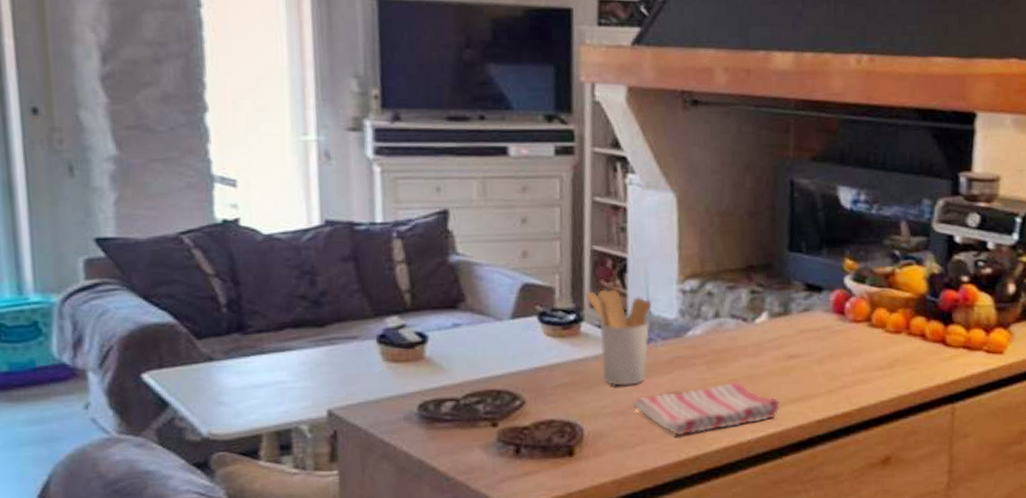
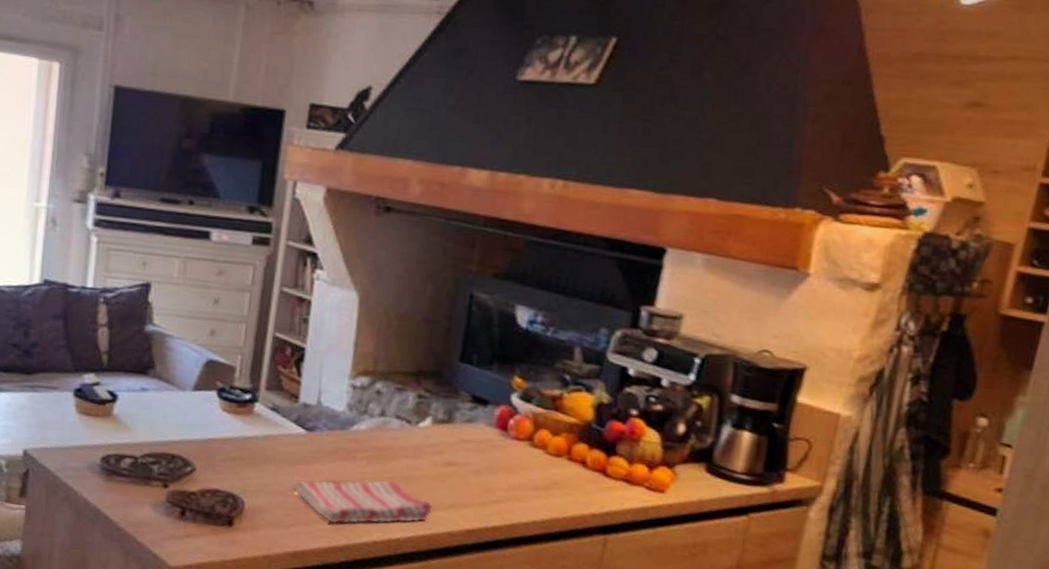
utensil holder: present [586,289,652,386] -> none [263,374,324,469]

